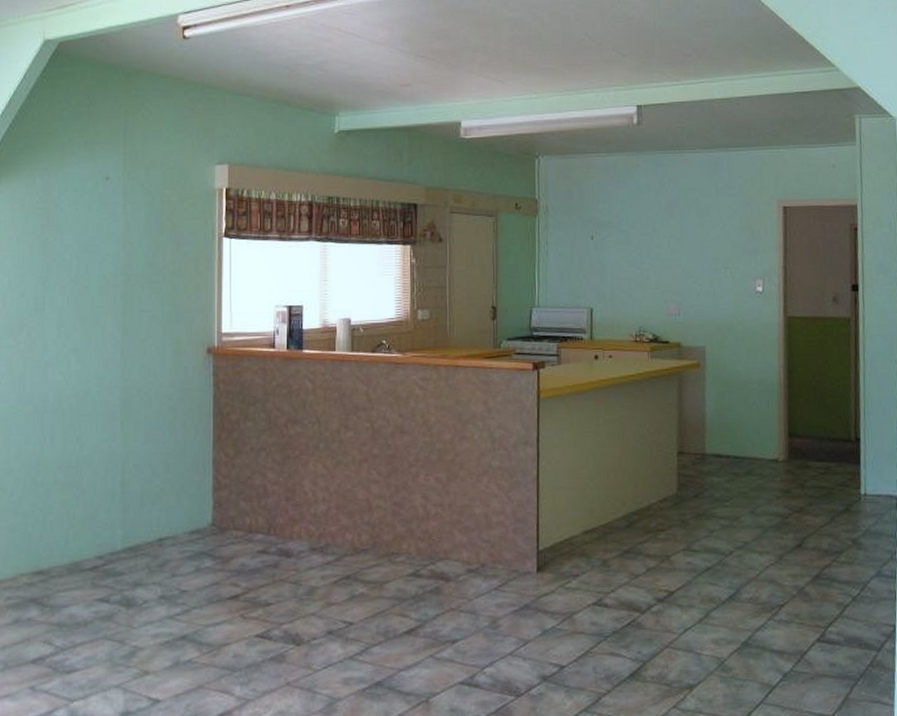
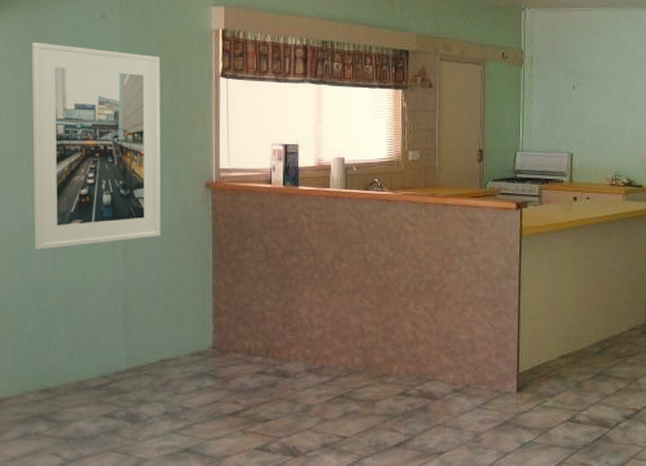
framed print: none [32,207,163,422] -> present [32,42,161,249]

